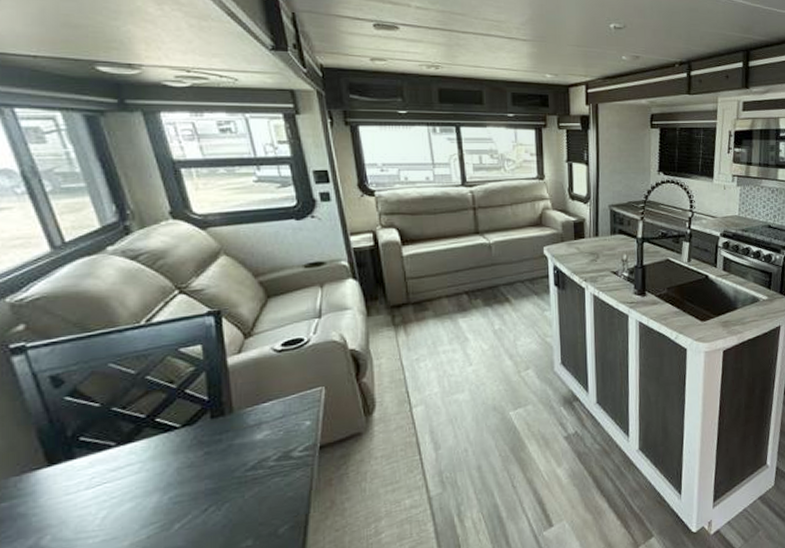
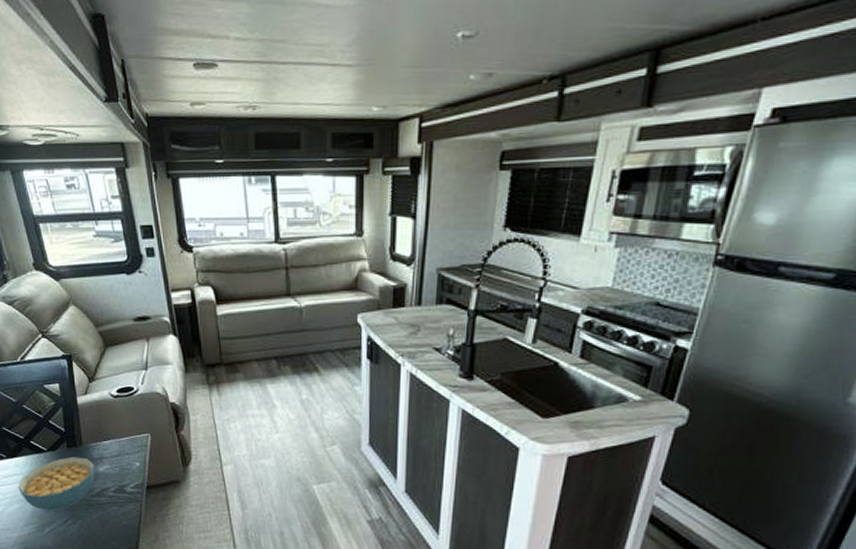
cereal bowl: none [133,426,251,503] -> present [18,456,95,511]

